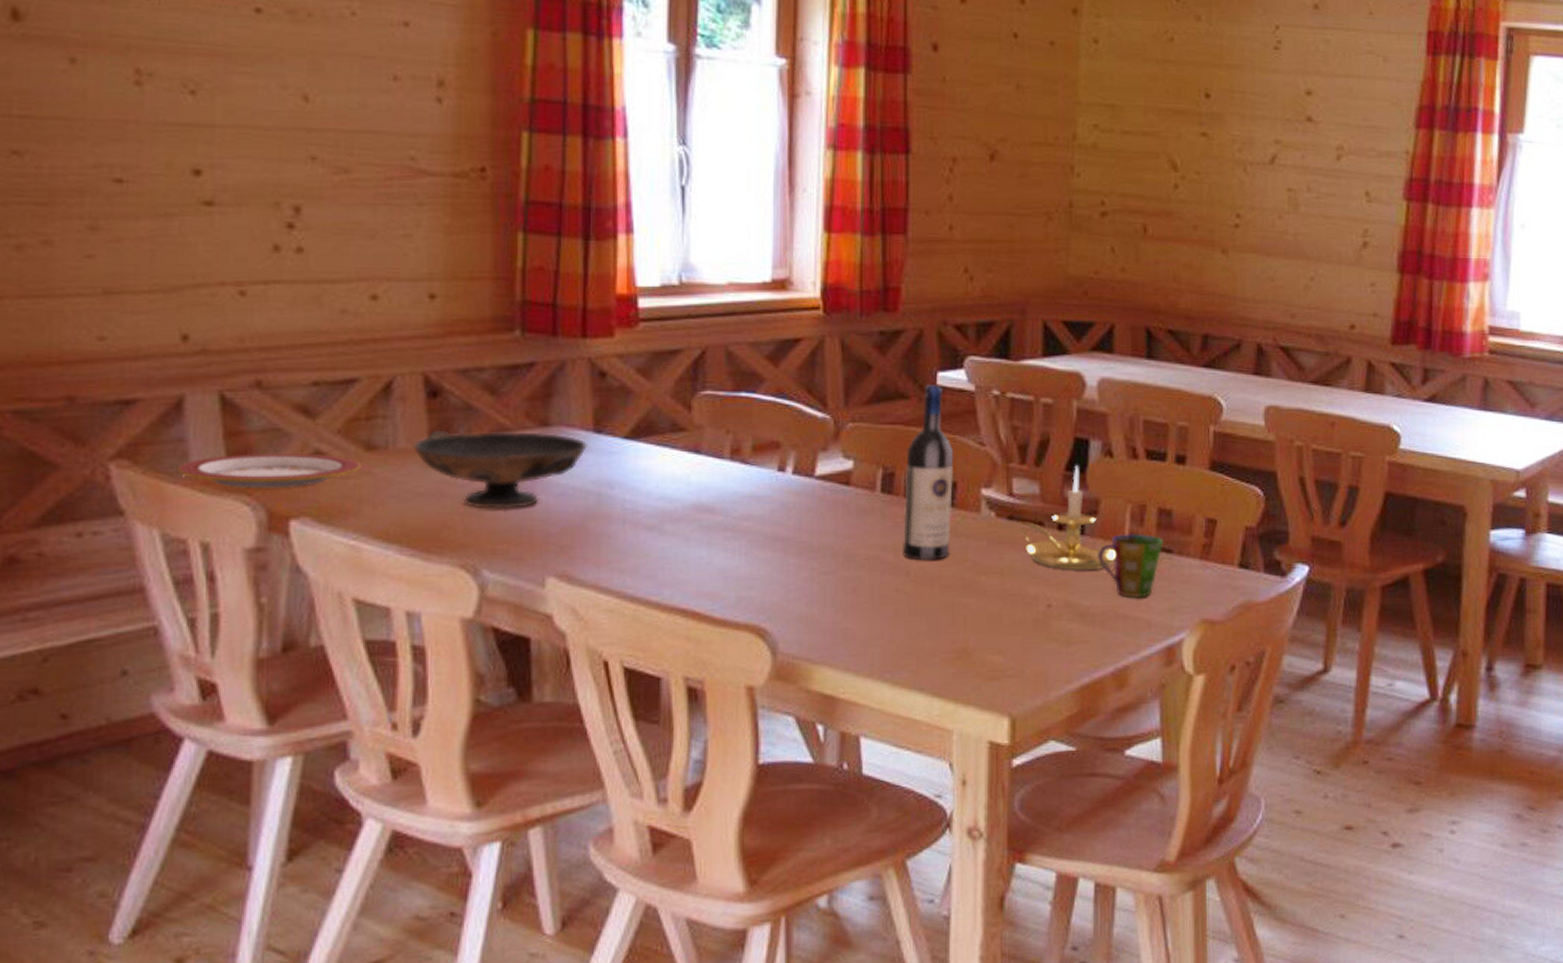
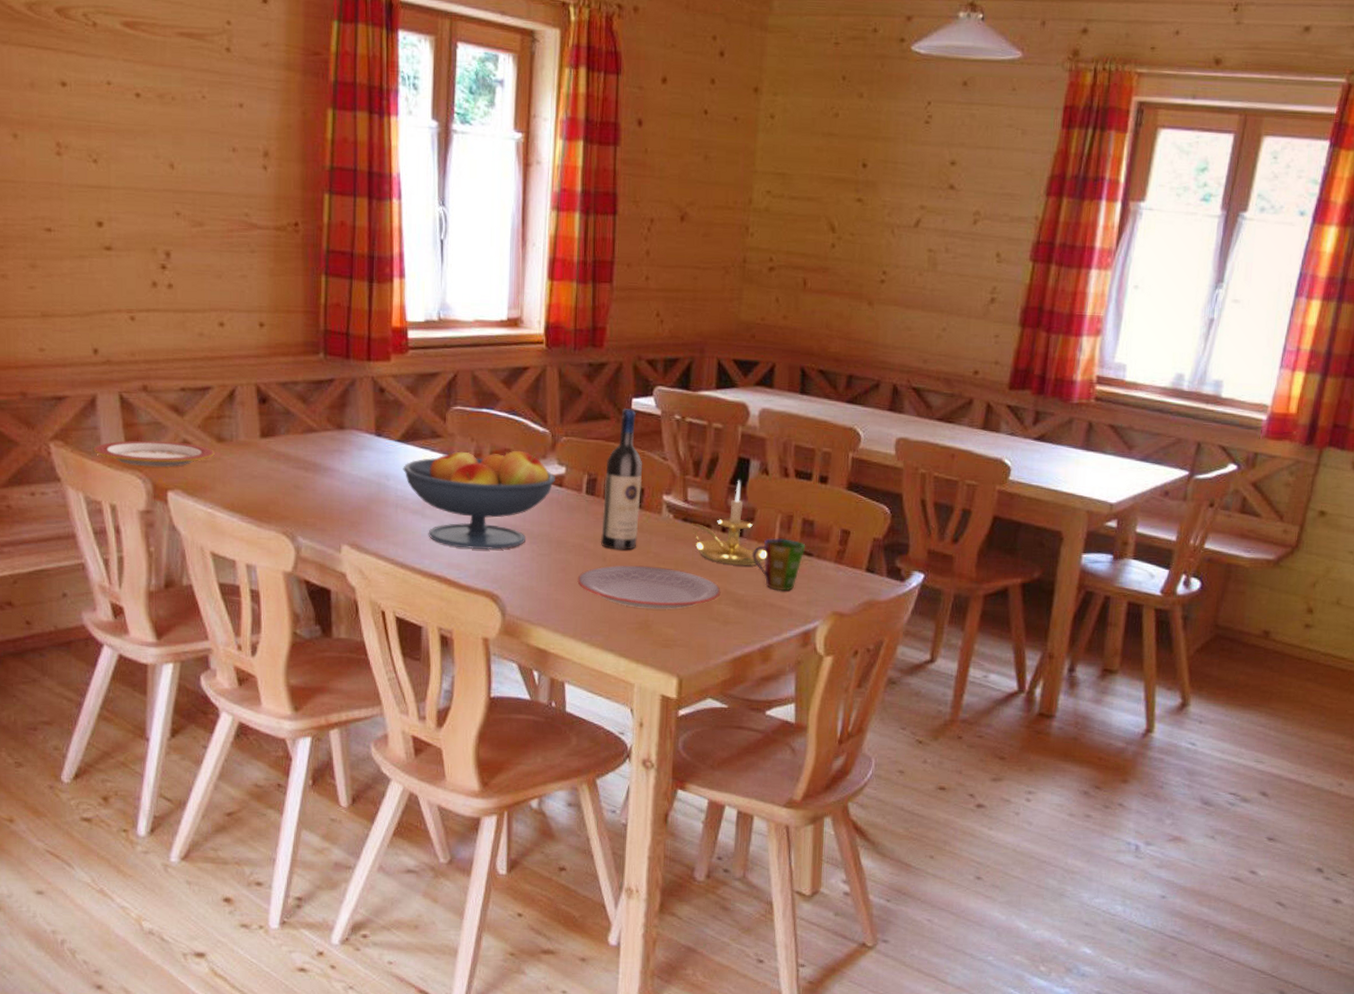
decorative bowl: present [412,429,587,510] -> none [249,428,371,492]
fruit bowl: none [632,442,840,572] -> present [403,448,555,550]
plate: none [873,578,1060,632] -> present [577,565,721,609]

